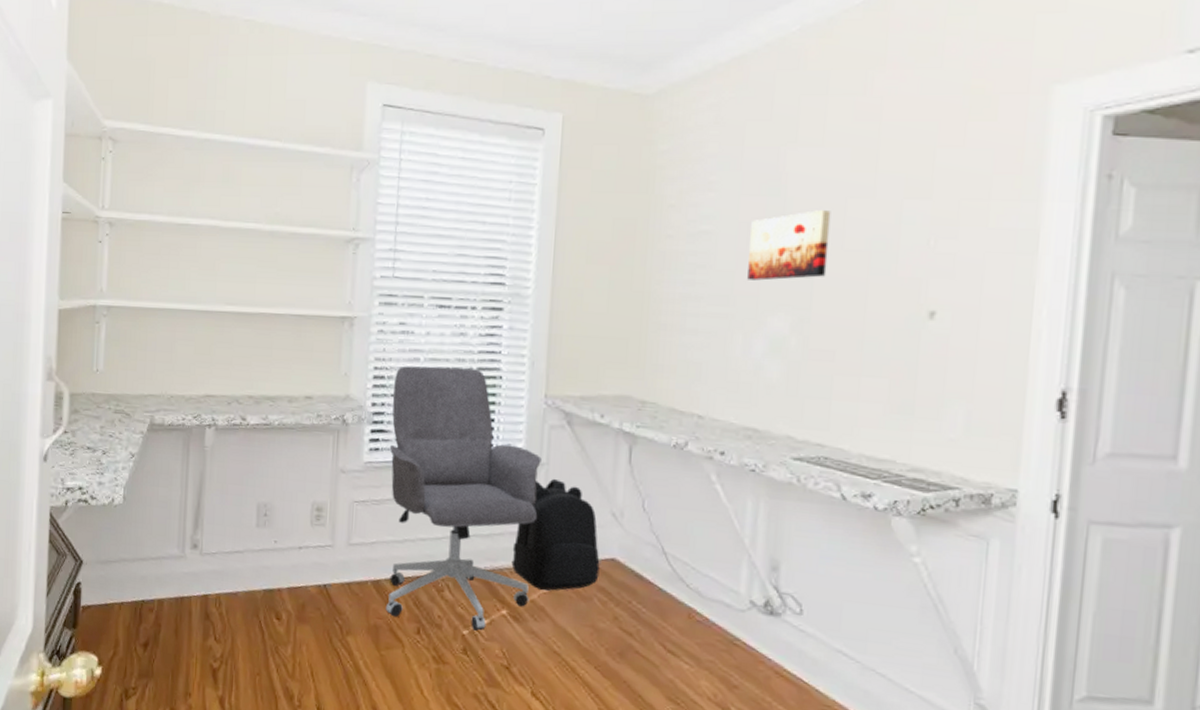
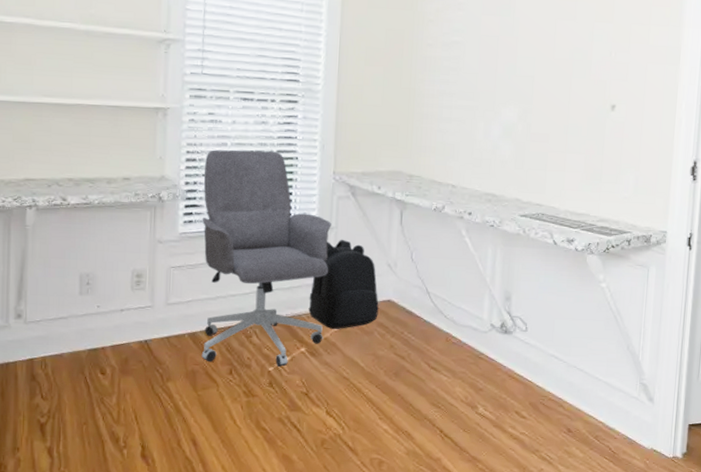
wall art: present [747,210,831,281] -> none [487,28,546,81]

